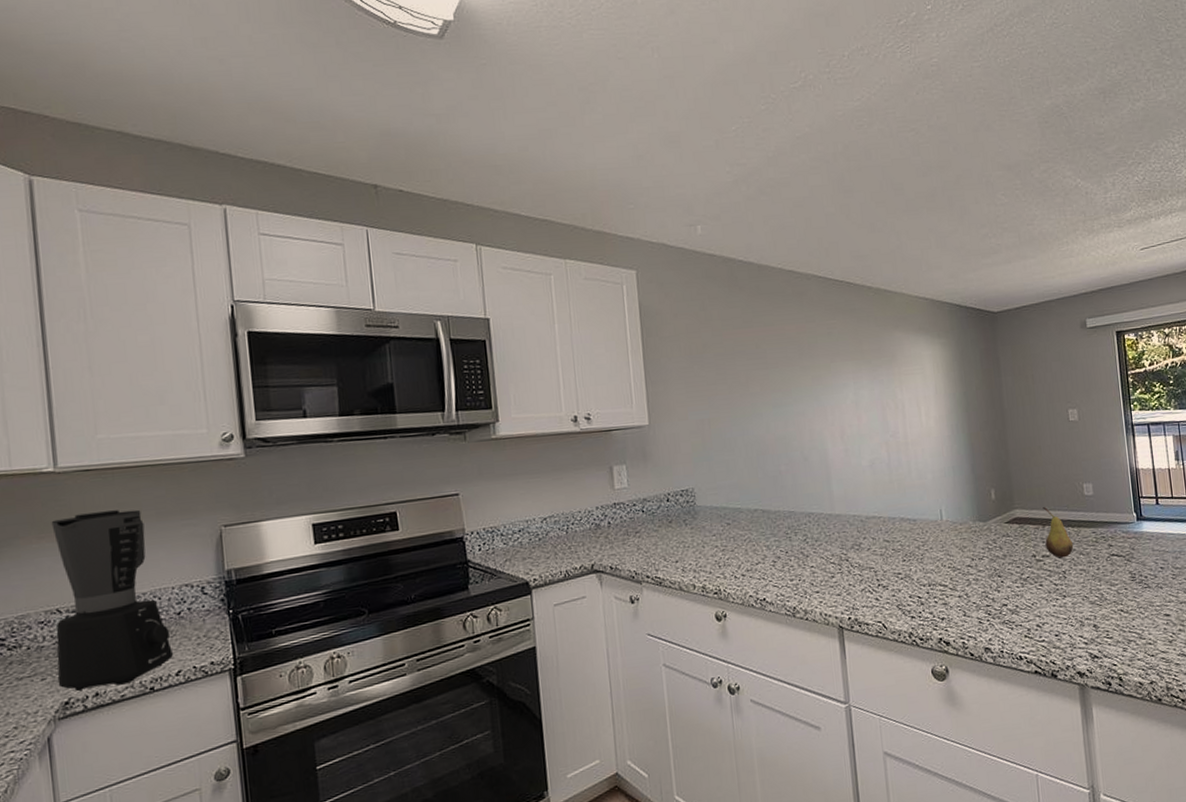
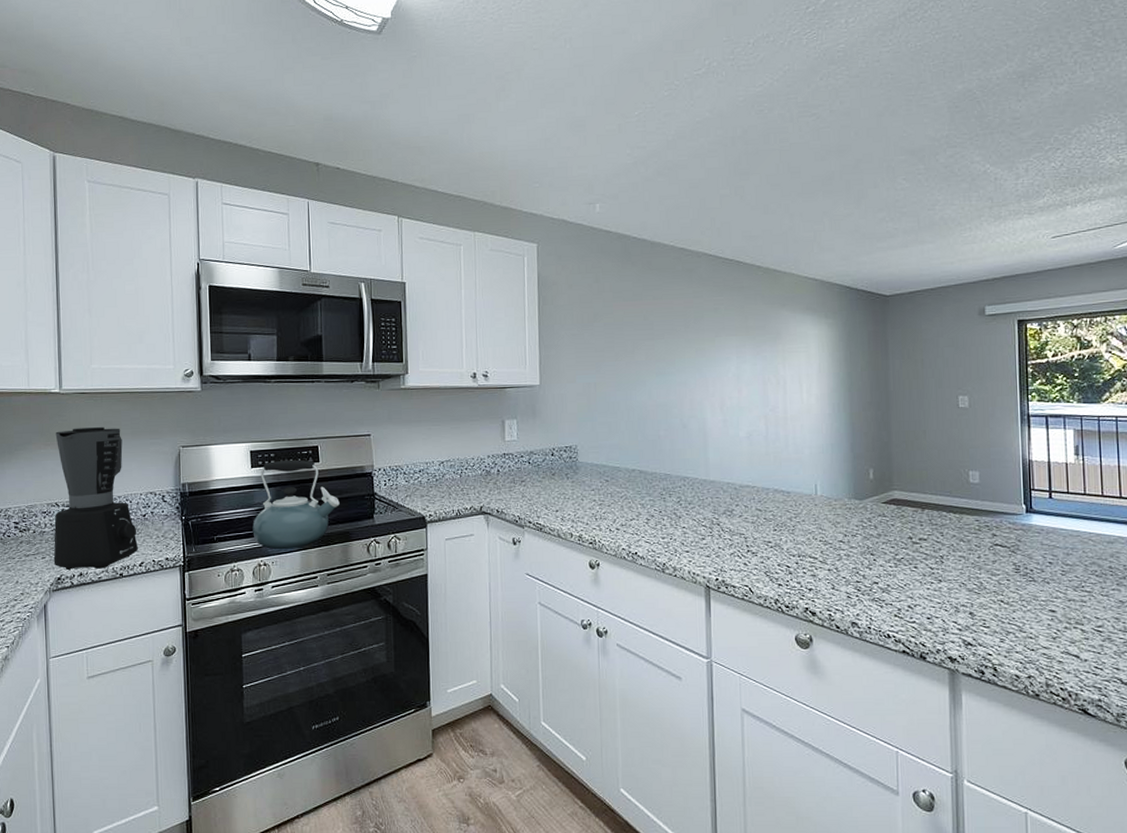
kettle: none [320,529,427,638] -> present [252,459,340,550]
fruit: present [1043,507,1074,558] -> none [923,491,954,543]

